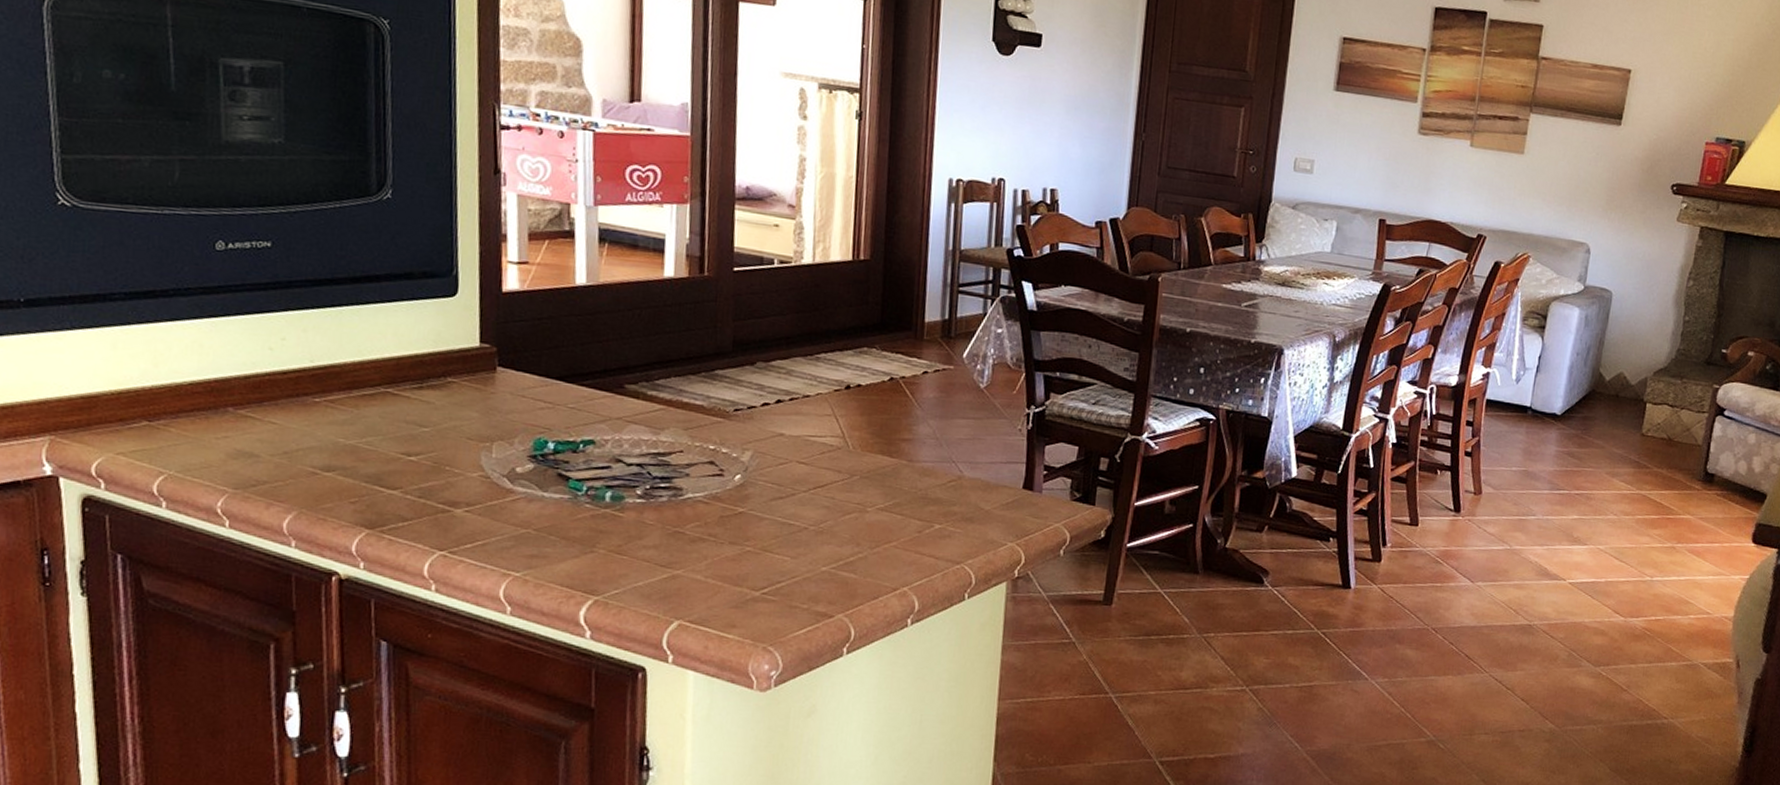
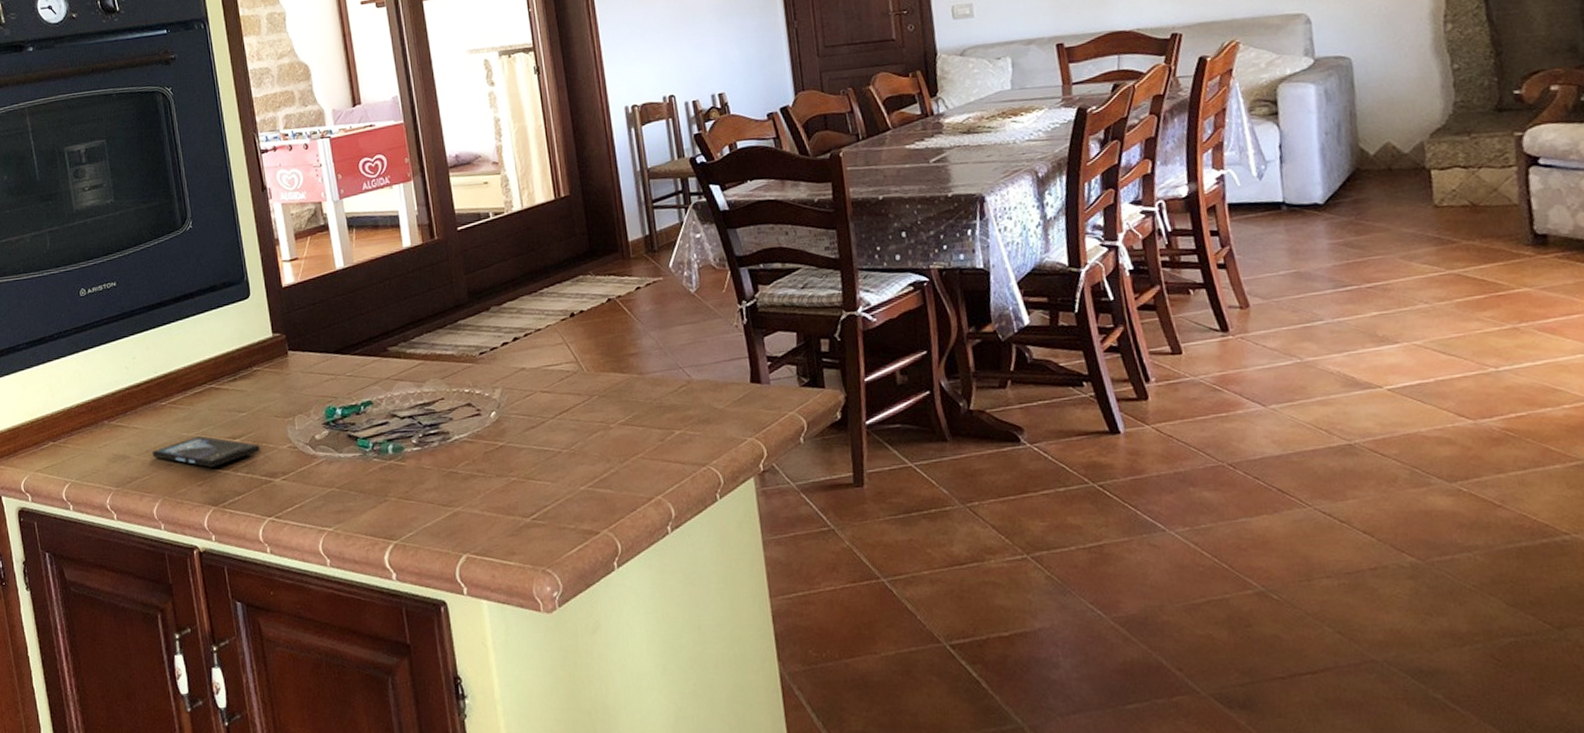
smartphone: none [291,445,442,485] -> present [151,436,260,468]

